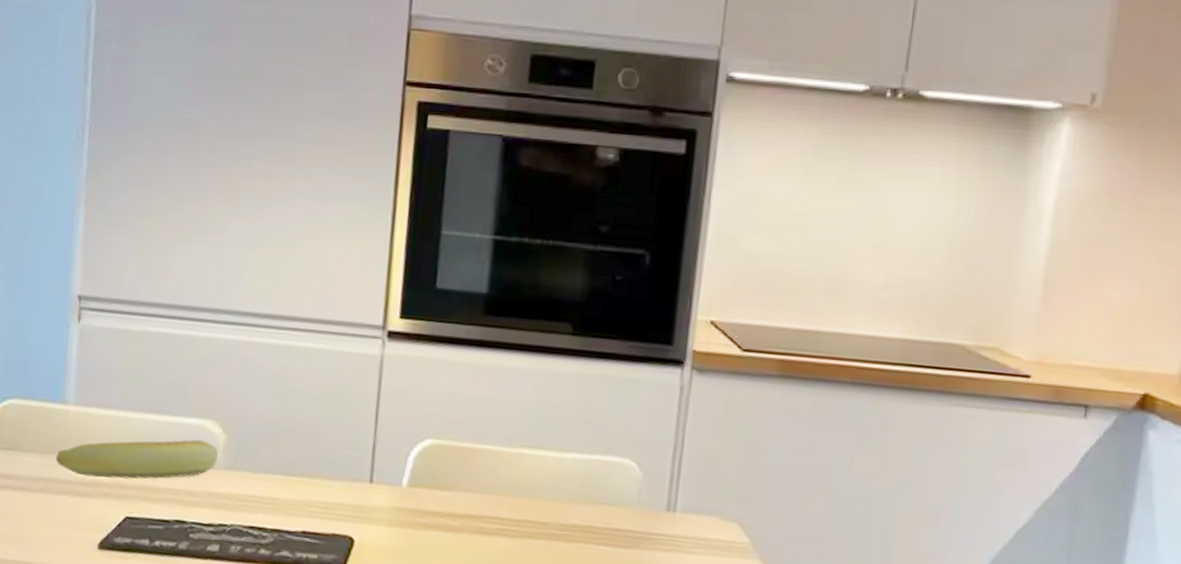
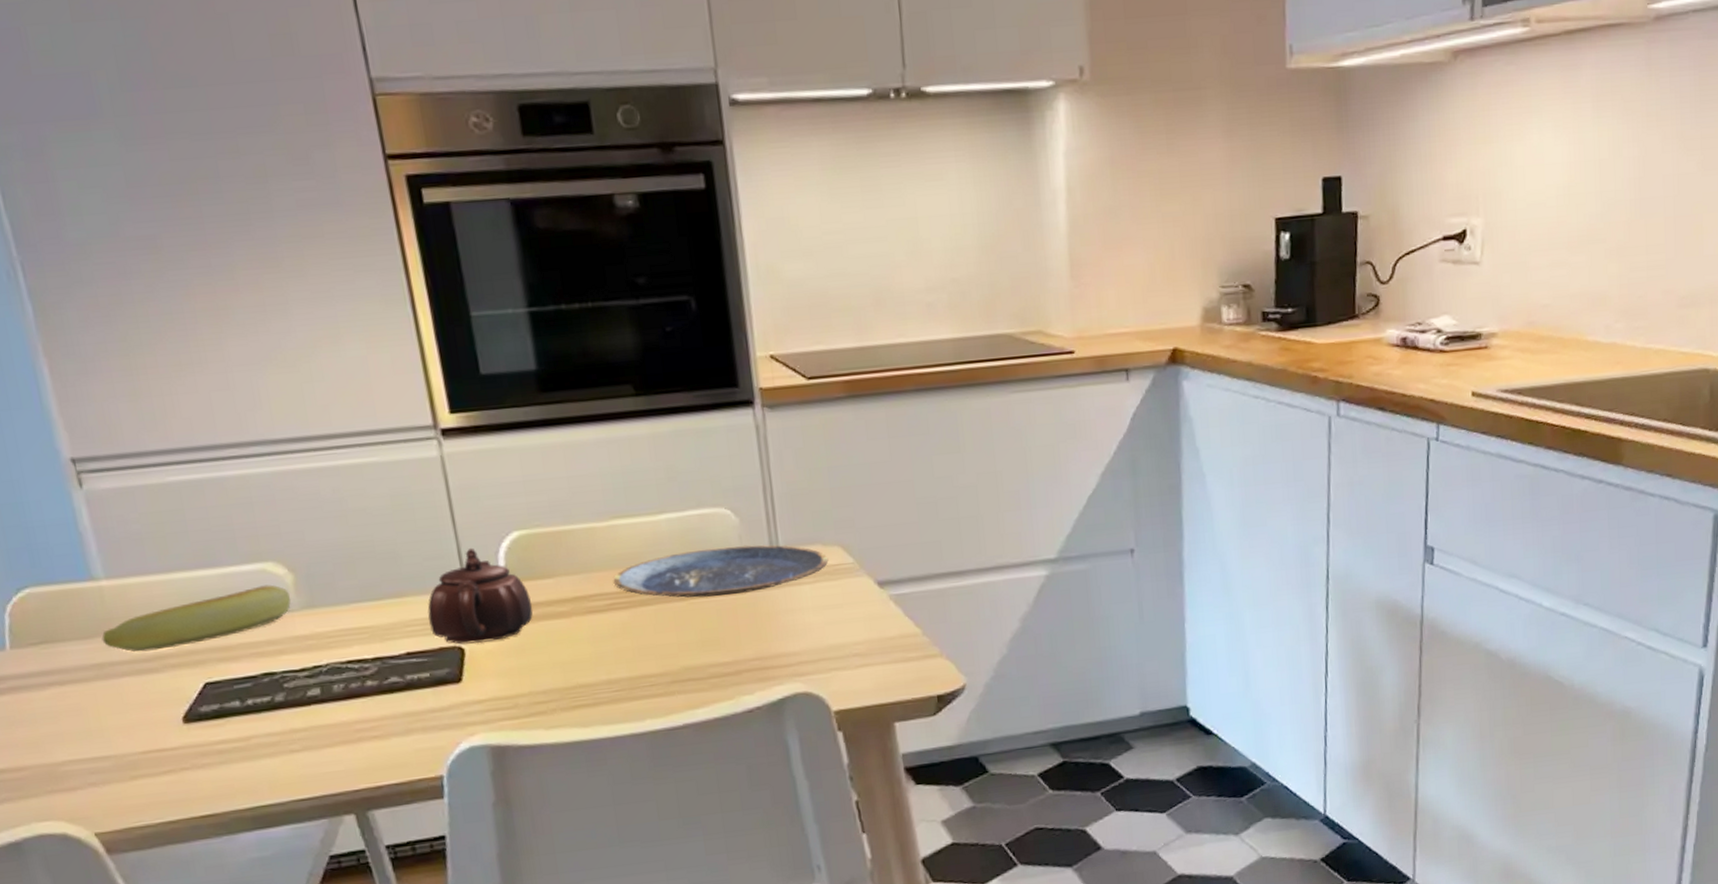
teapot: none [329,445,427,540] -> present [427,547,533,645]
plate: none [507,494,723,550] -> present [613,544,829,598]

